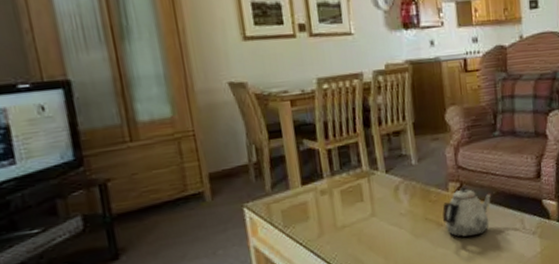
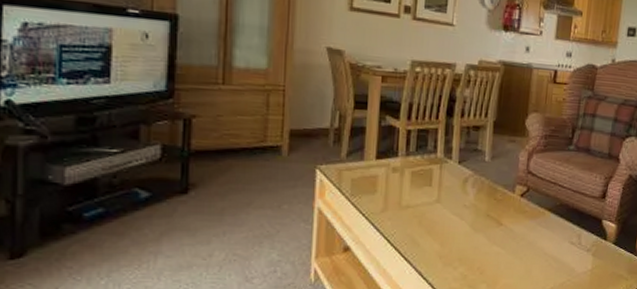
teapot: present [442,187,492,237] -> none [503,192,556,242]

